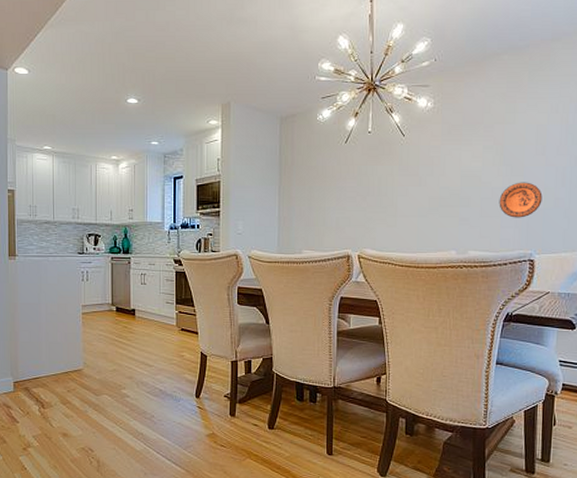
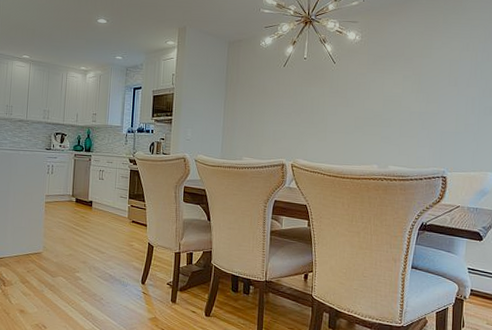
decorative plate: present [499,182,543,218] -> none [416,108,454,140]

